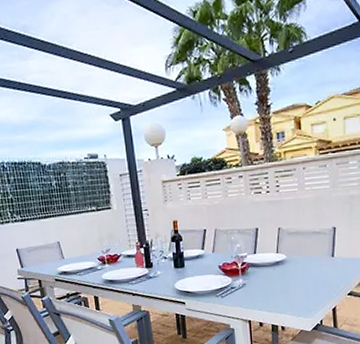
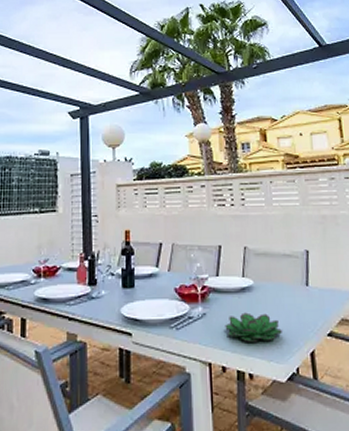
succulent plant: none [261,281,309,303] -> present [225,312,282,342]

